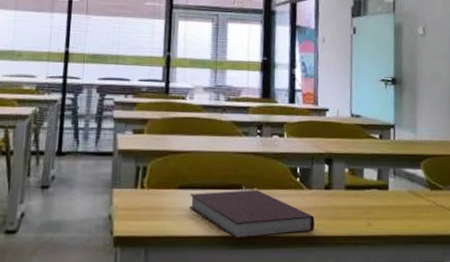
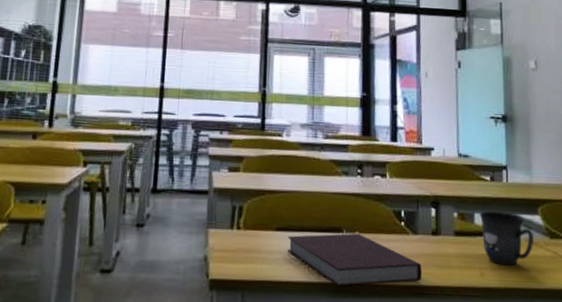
mug: none [368,166,417,215] -> present [479,211,534,266]

